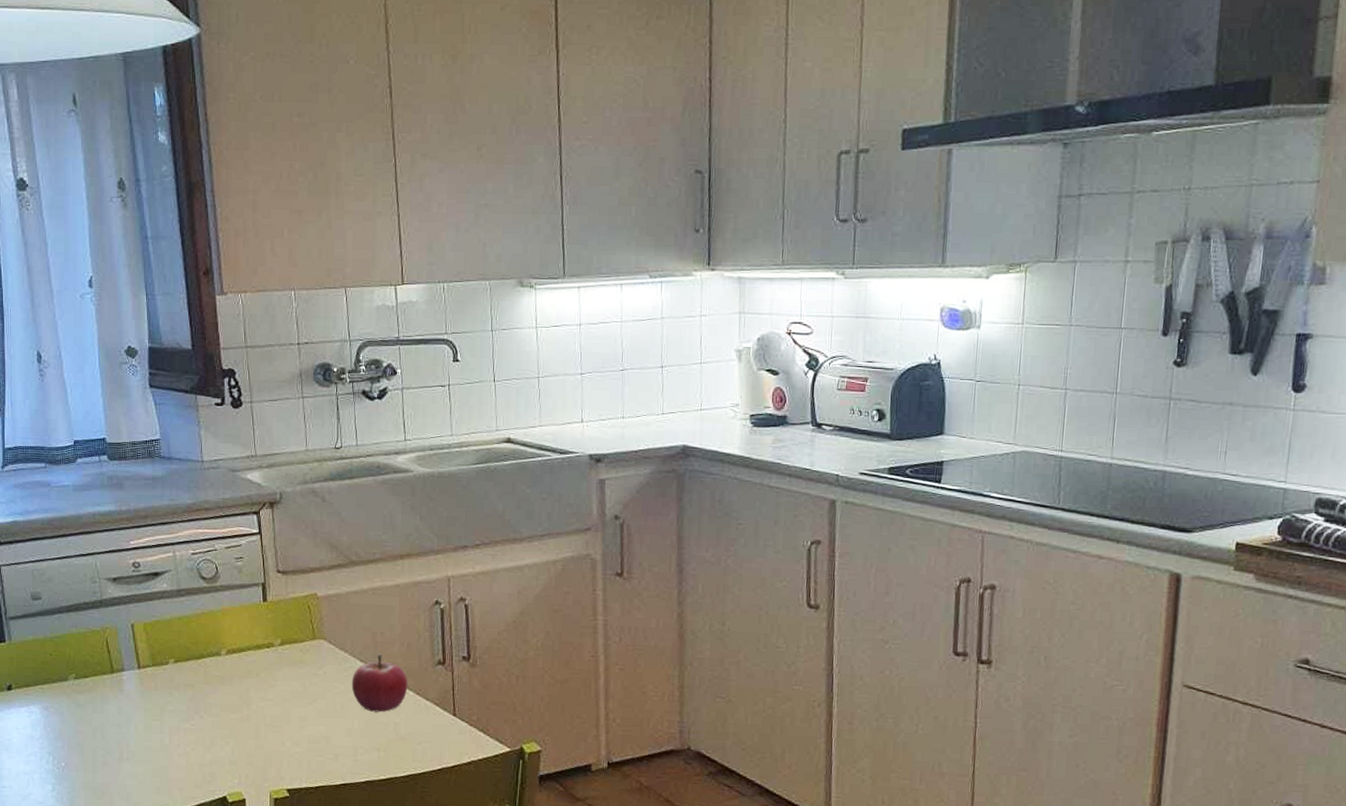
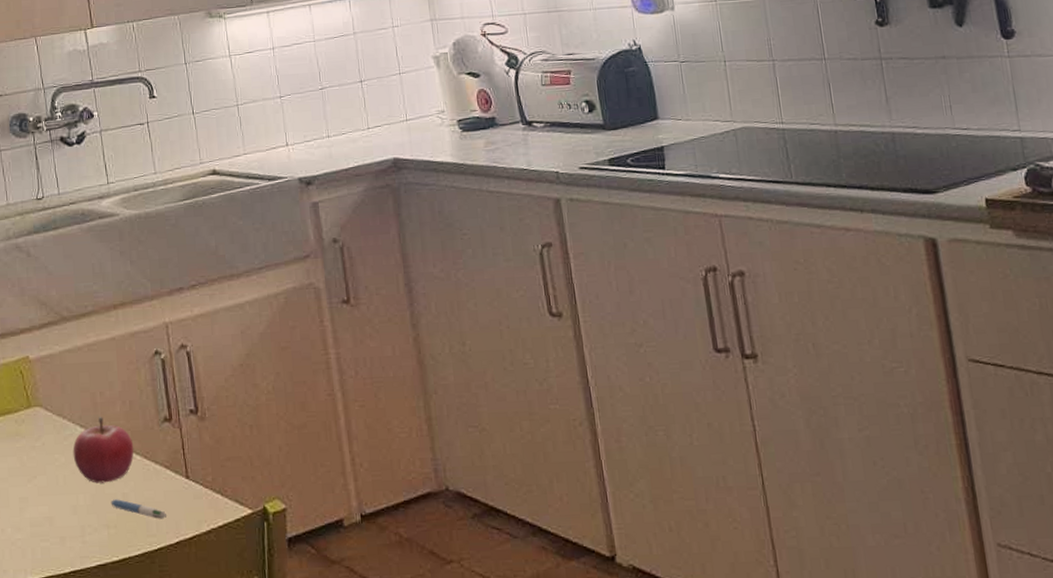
pen: none [382,727,433,748] -> present [110,499,168,519]

